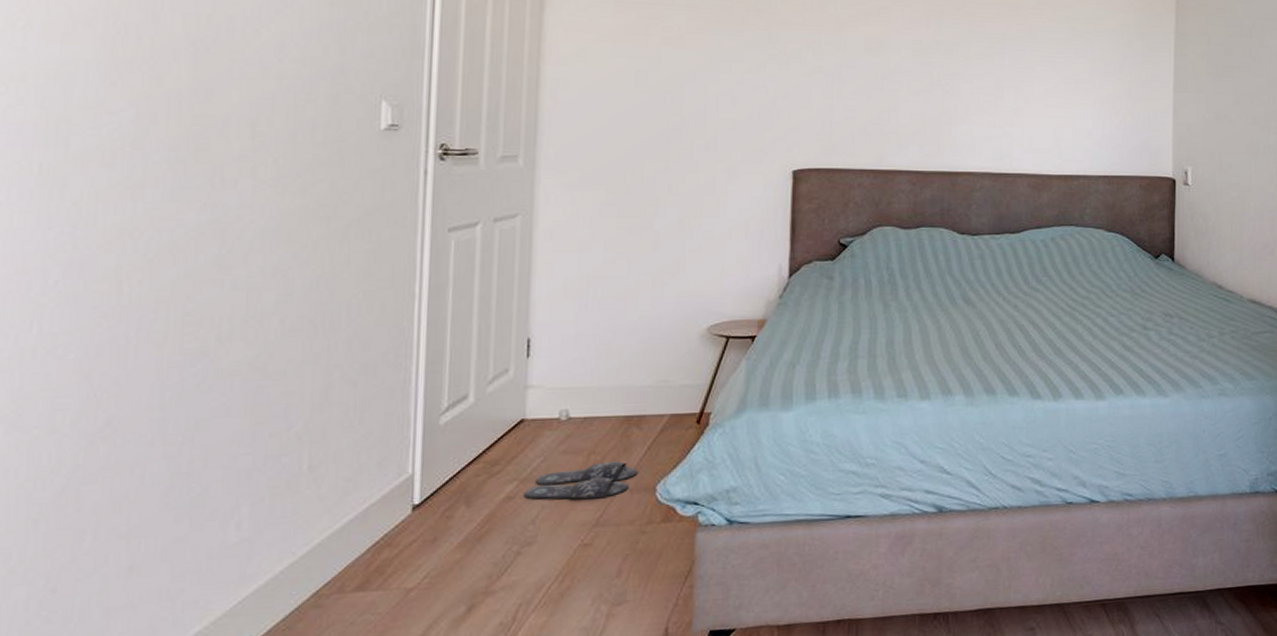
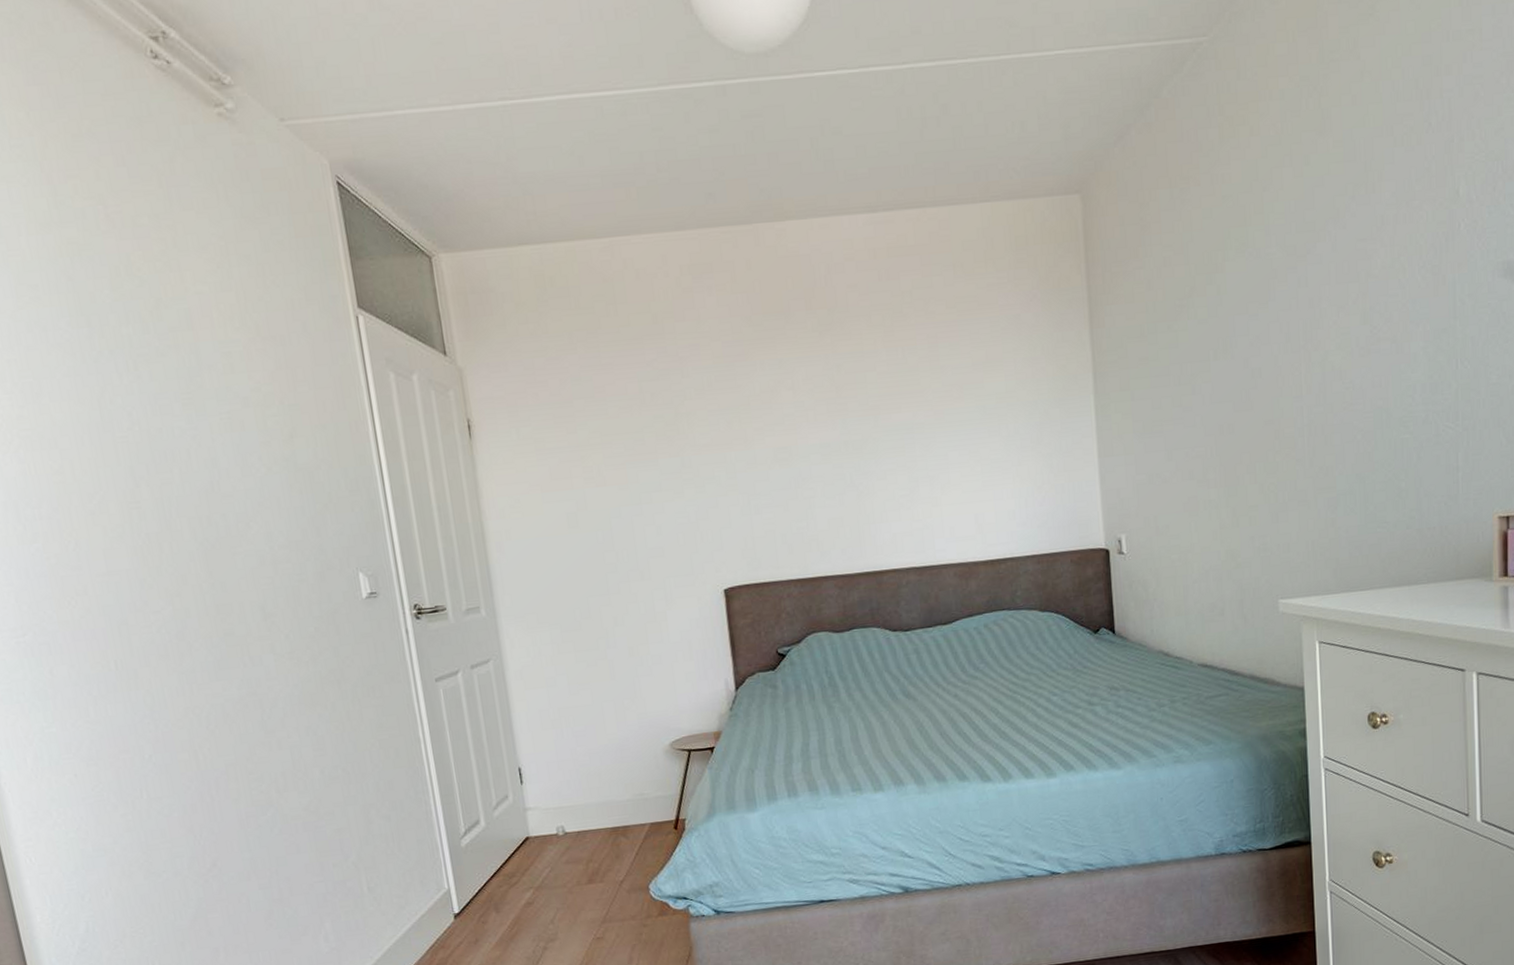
slippers: present [524,461,638,500] -> none [540,866,632,904]

